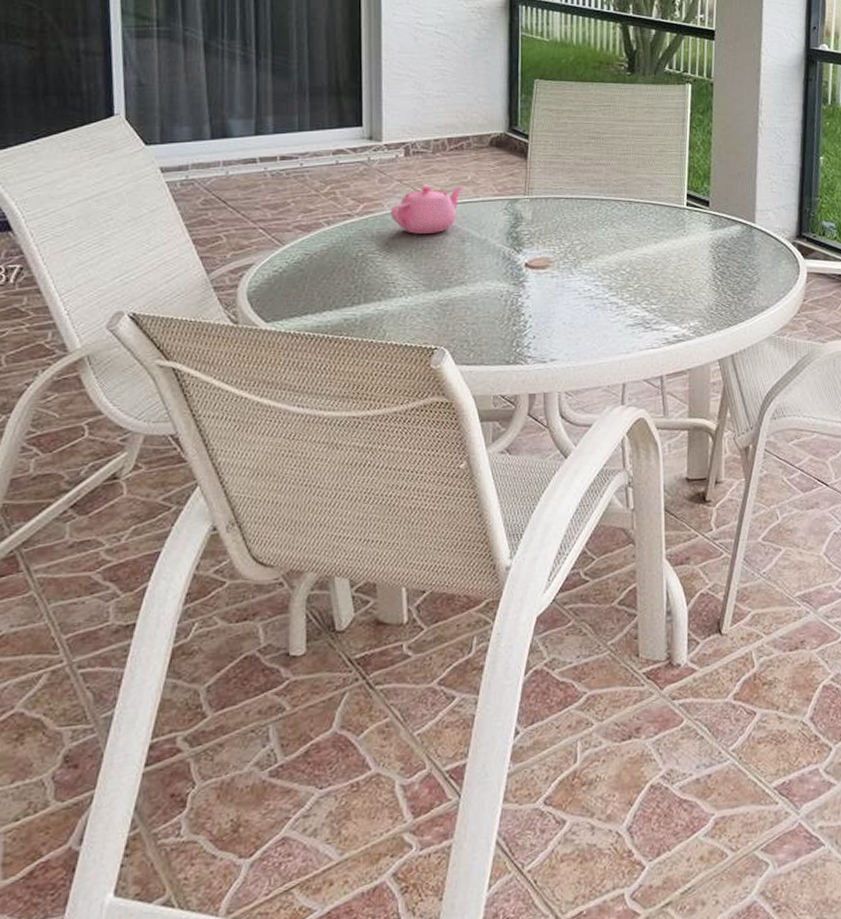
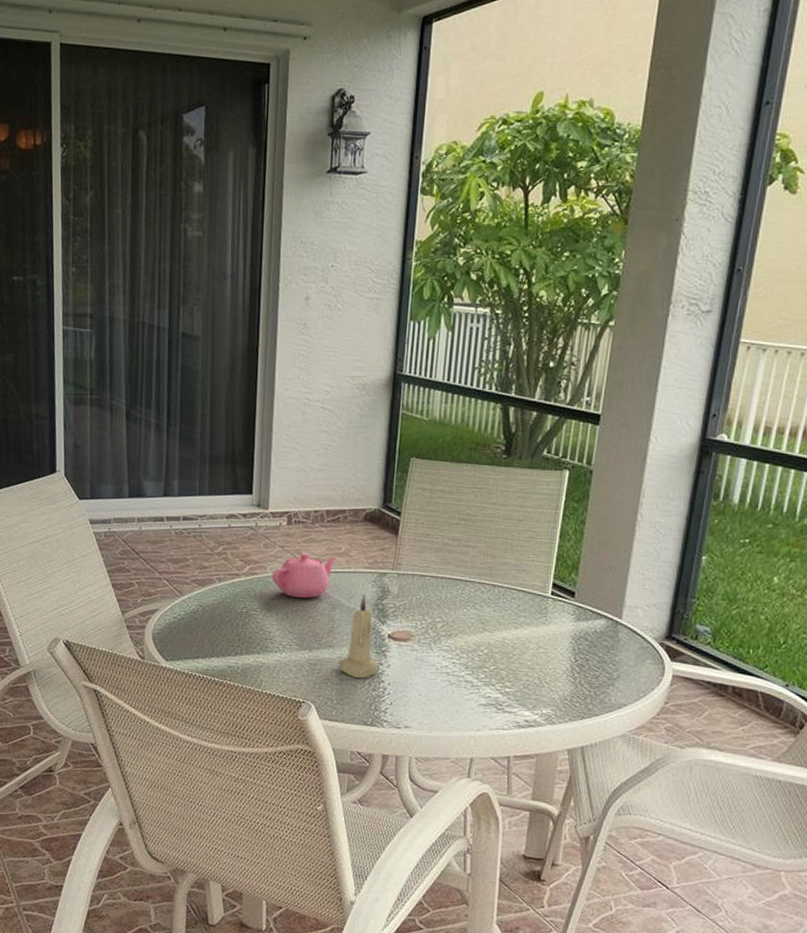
candle: none [473,224,517,315] -> present [338,595,378,679]

